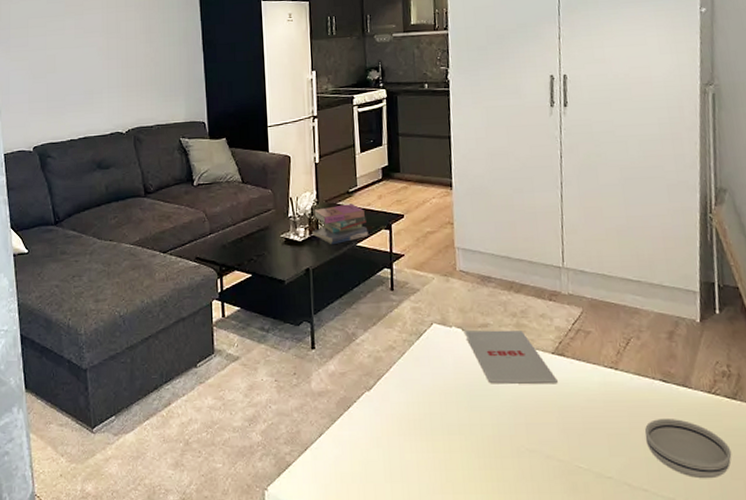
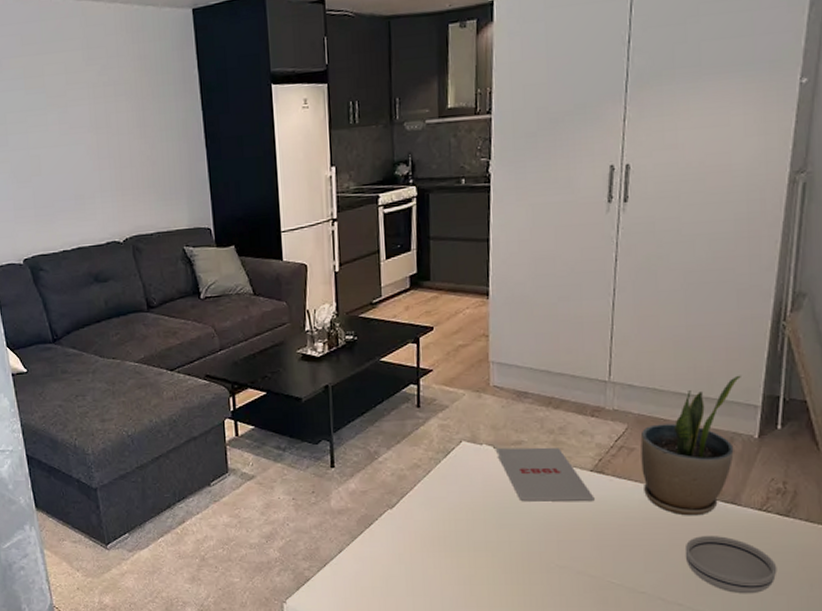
books: present [311,204,369,245] -> none [330,316,394,361]
potted plant: none [594,262,680,399] -> present [640,375,741,516]

